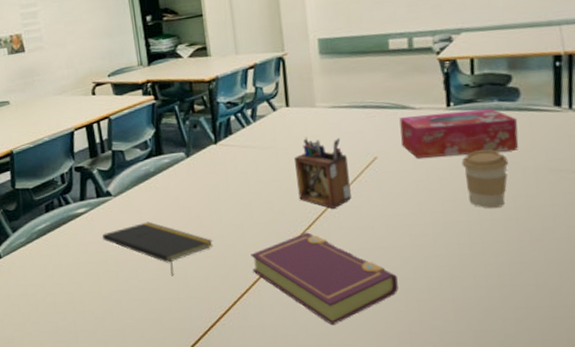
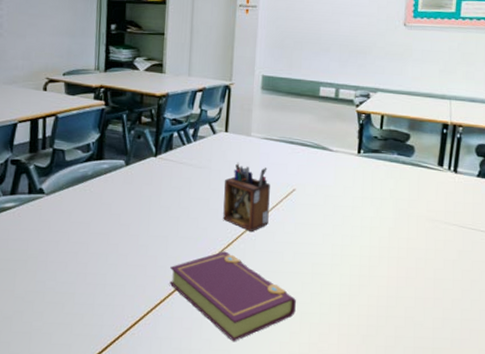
notepad: present [102,221,214,276] -> none [26,224,137,282]
tissue box: present [399,108,519,158] -> none [317,157,410,199]
coffee cup: present [461,150,509,209] -> none [362,195,399,248]

